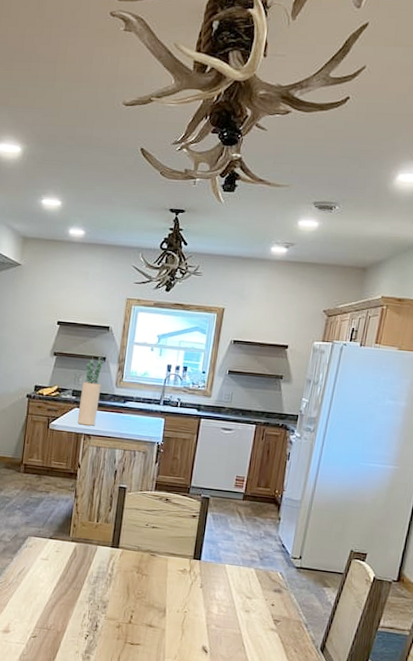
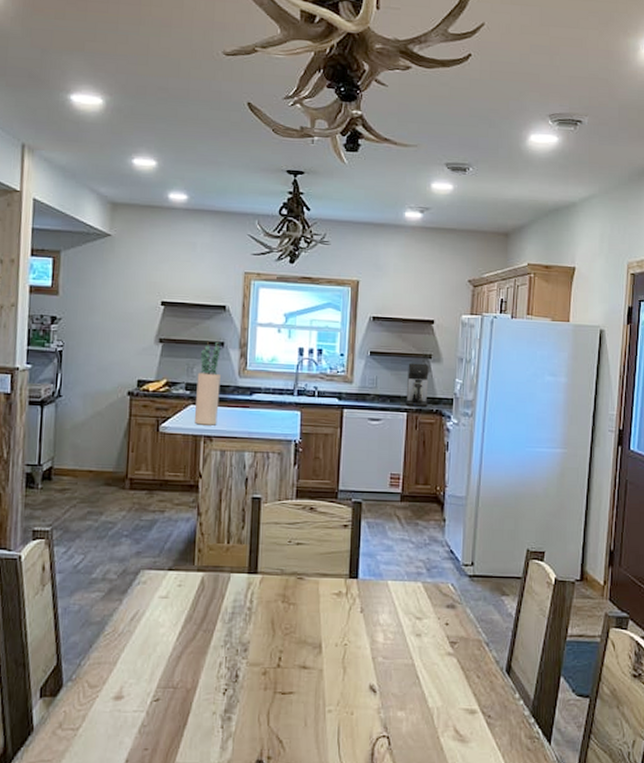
coffee maker: none [255,382,280,422] -> present [406,363,429,408]

